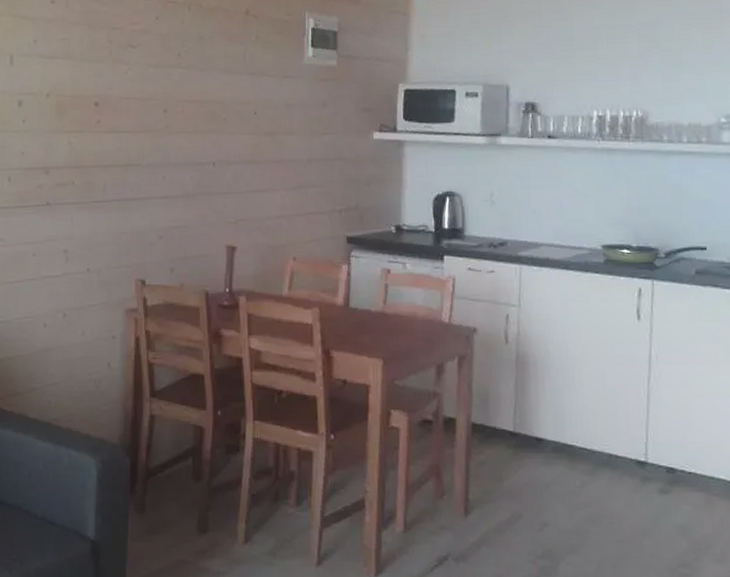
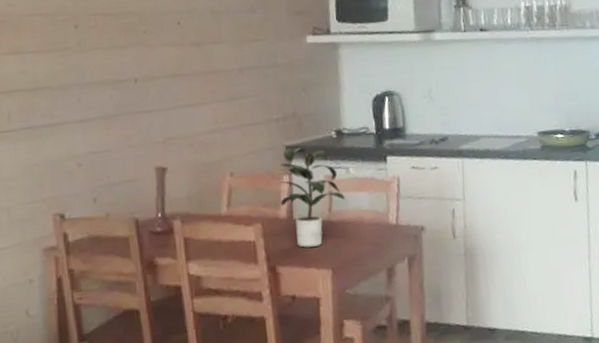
potted plant: none [338,239,401,336] -> present [280,147,346,248]

